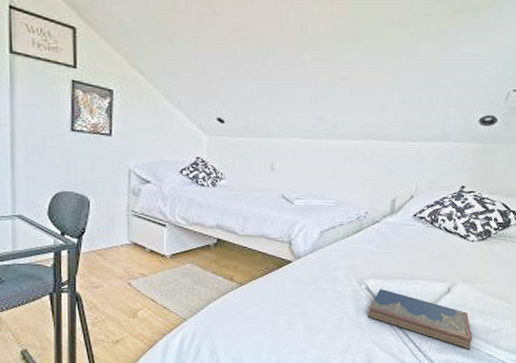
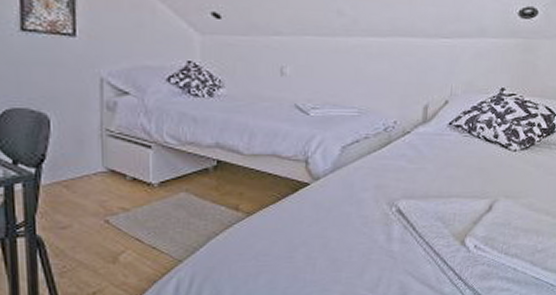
hardcover book: present [368,289,473,350] -> none [400,211,518,274]

